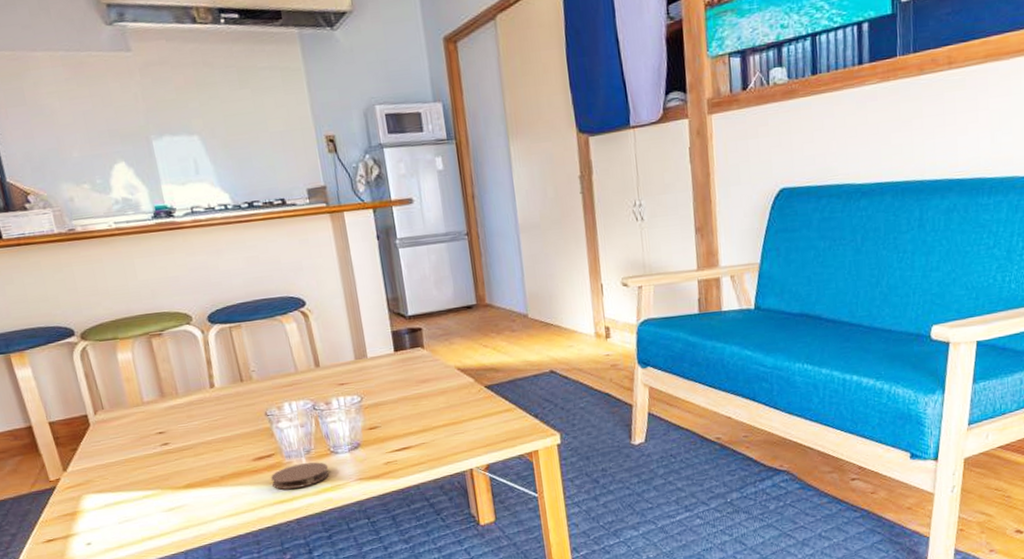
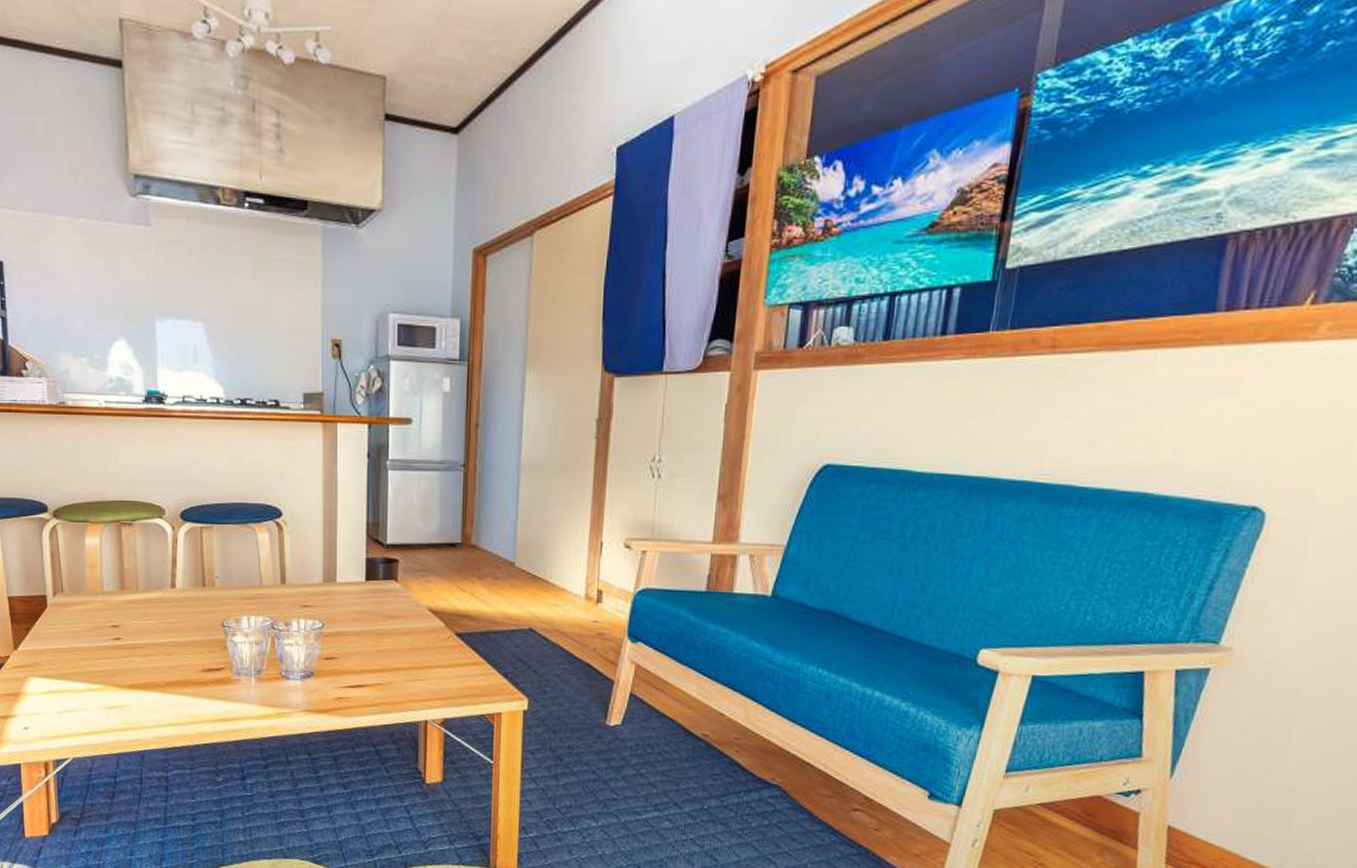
coaster: present [270,462,330,490] -> none [216,683,277,709]

